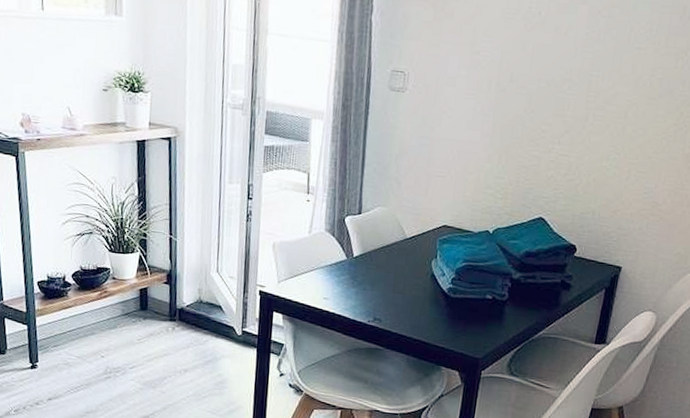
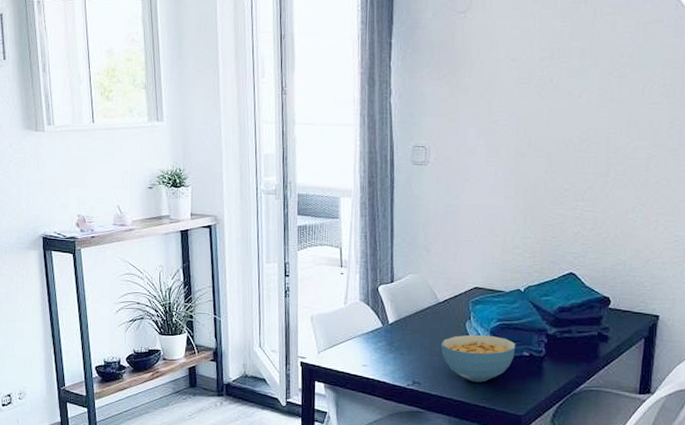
cereal bowl: none [404,273,480,323] -> present [441,334,516,383]

